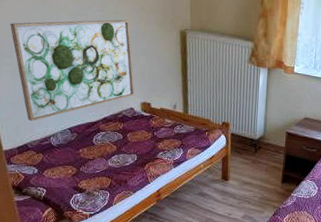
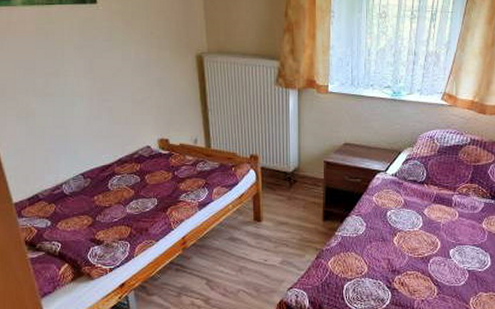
wall art: present [10,19,135,121] -> none [13,48,151,168]

